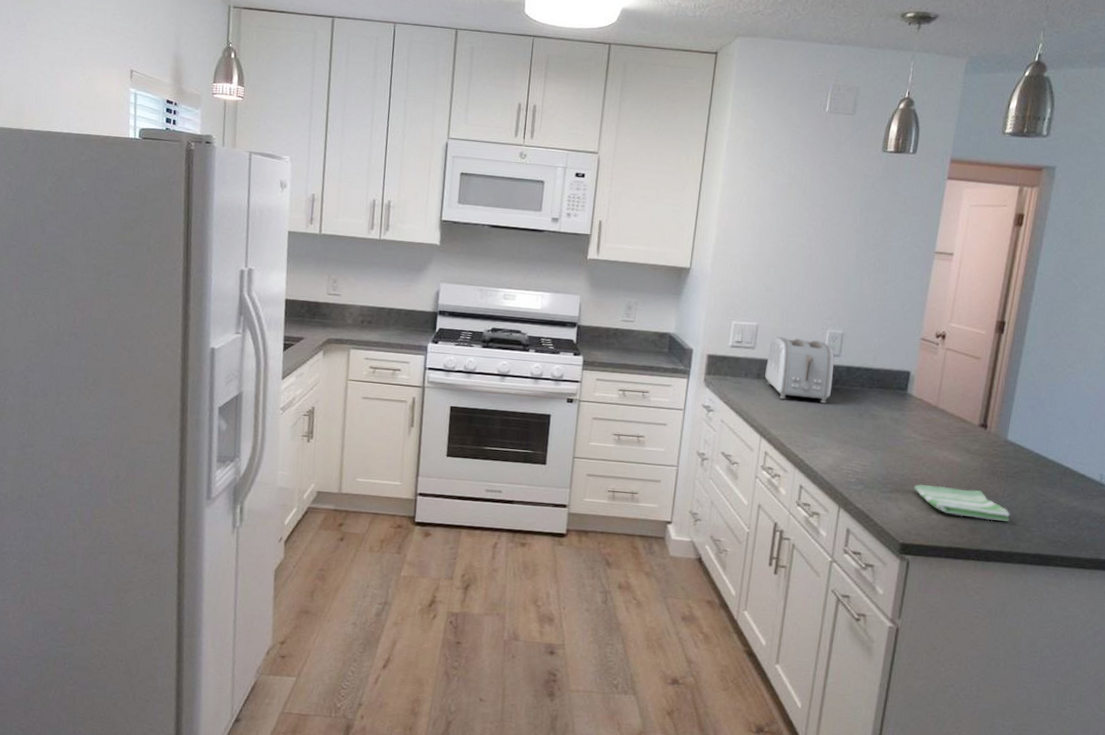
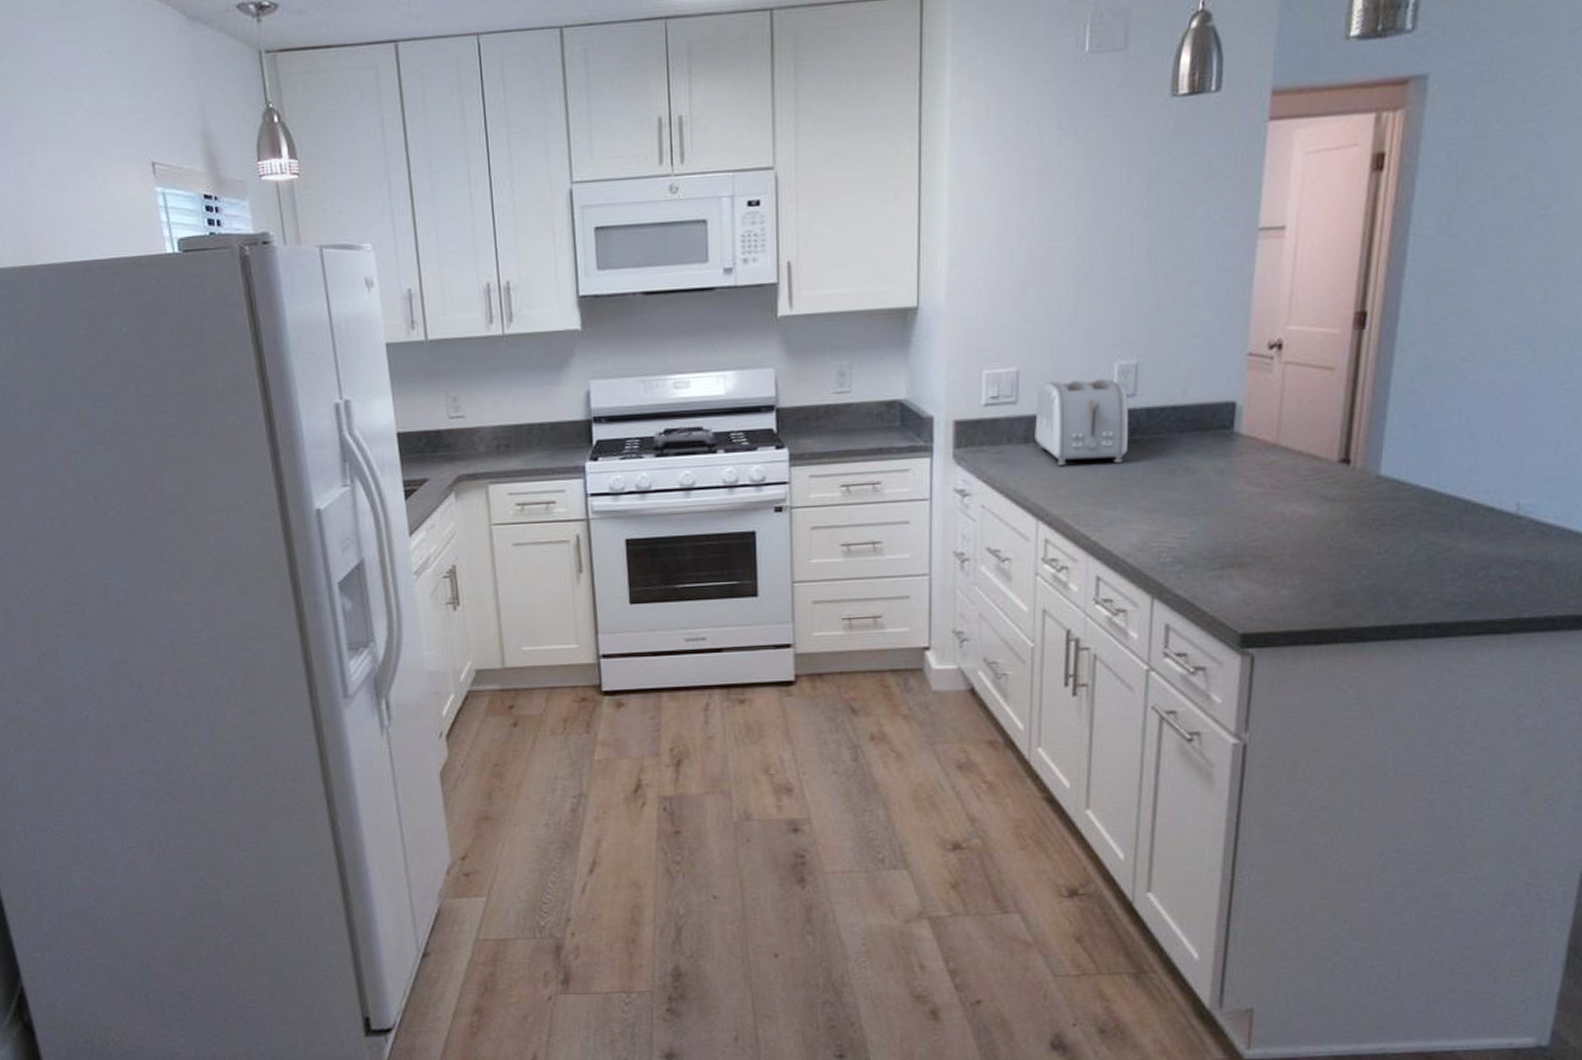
dish towel: present [913,484,1010,522] -> none [1252,549,1390,588]

